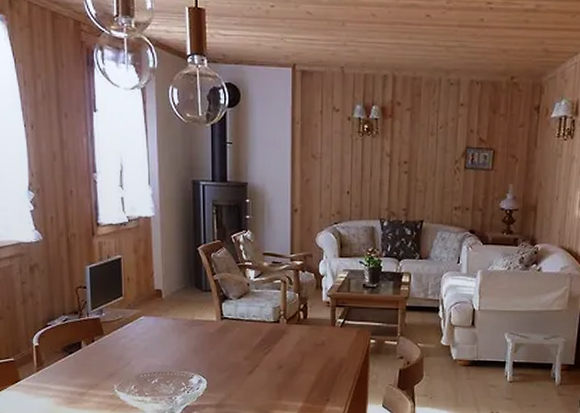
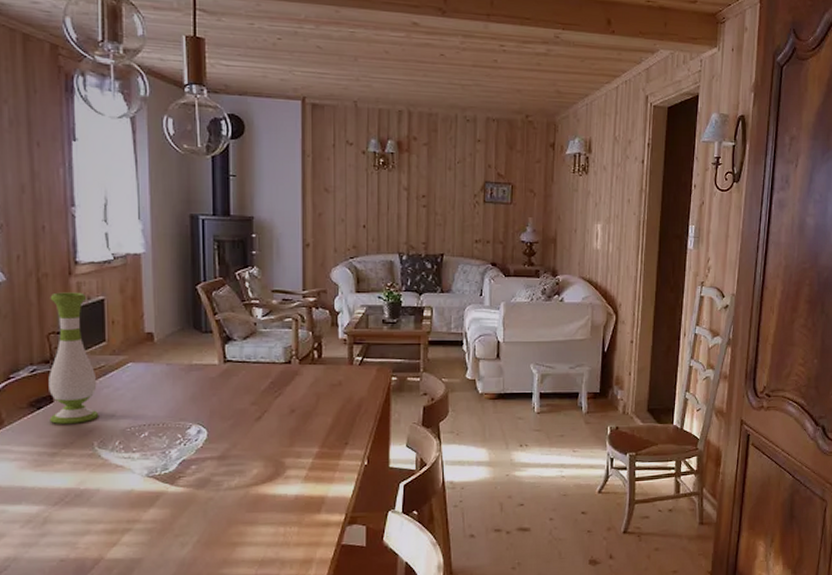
vase: none [77,251,118,368] -> present [48,292,99,424]

